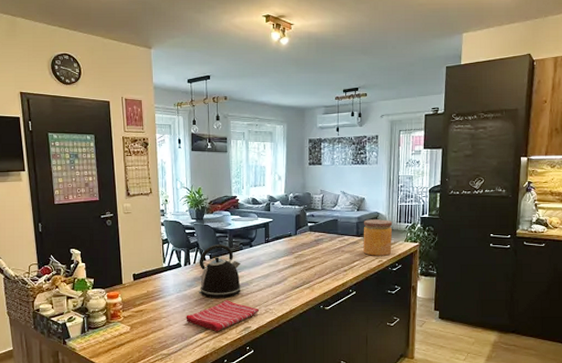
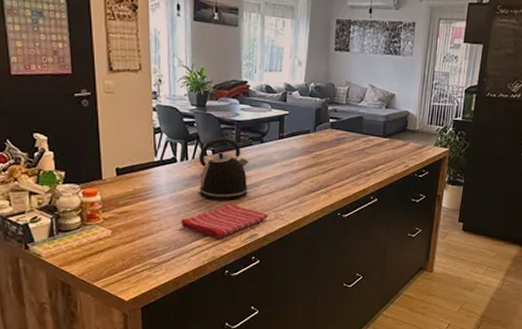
jar: present [363,219,393,256] -> none [389,119,423,161]

